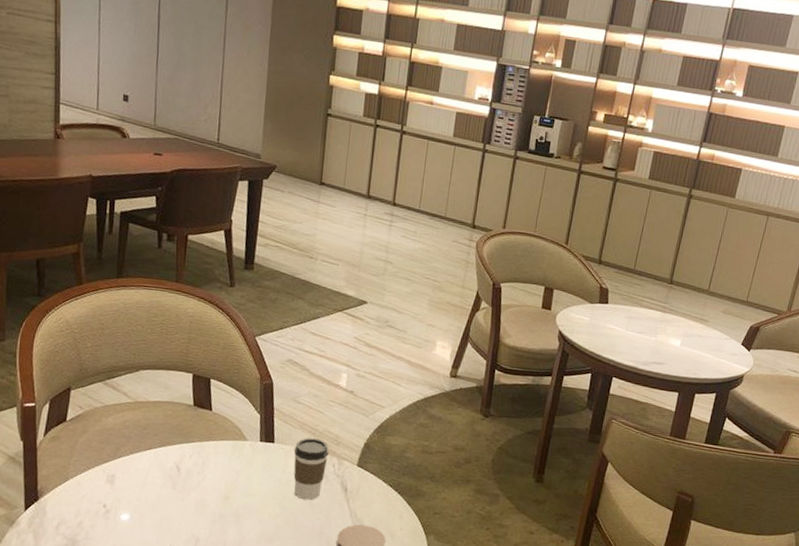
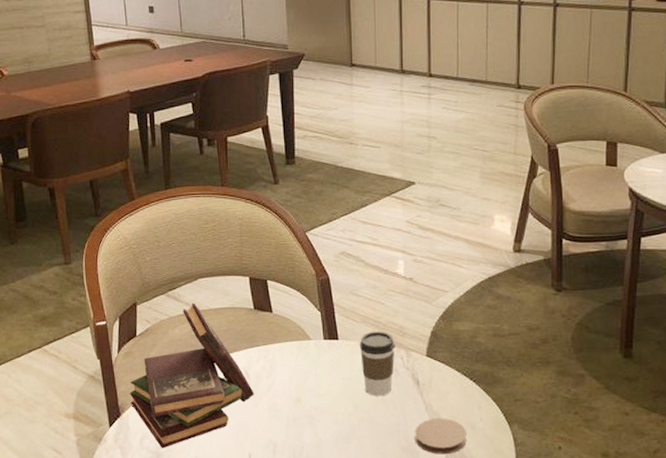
book: none [51,393,183,536] -> present [129,303,254,448]

